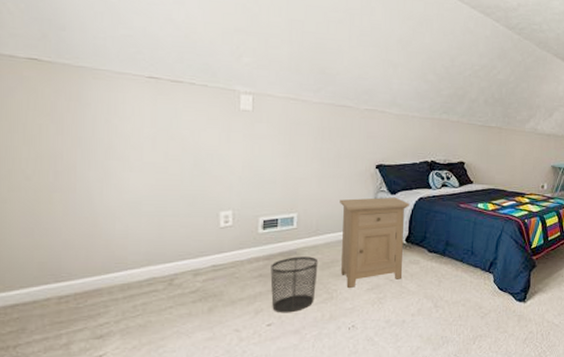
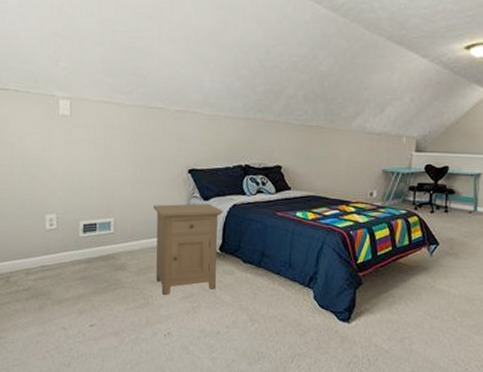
waste bin: present [270,256,319,313] -> none [91,261,135,316]

